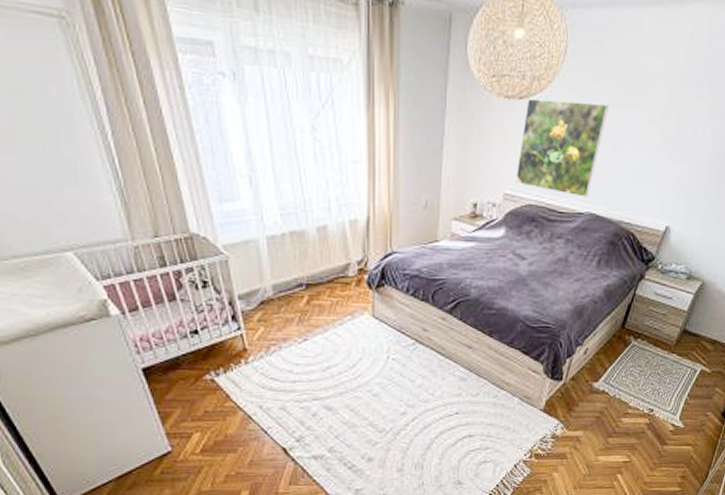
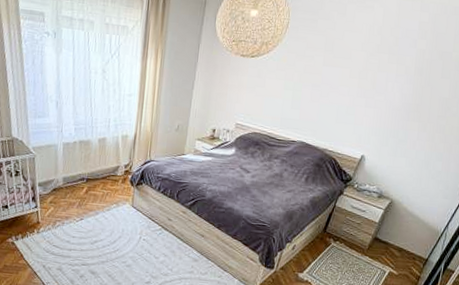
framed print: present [515,98,608,197] -> none [245,57,318,130]

